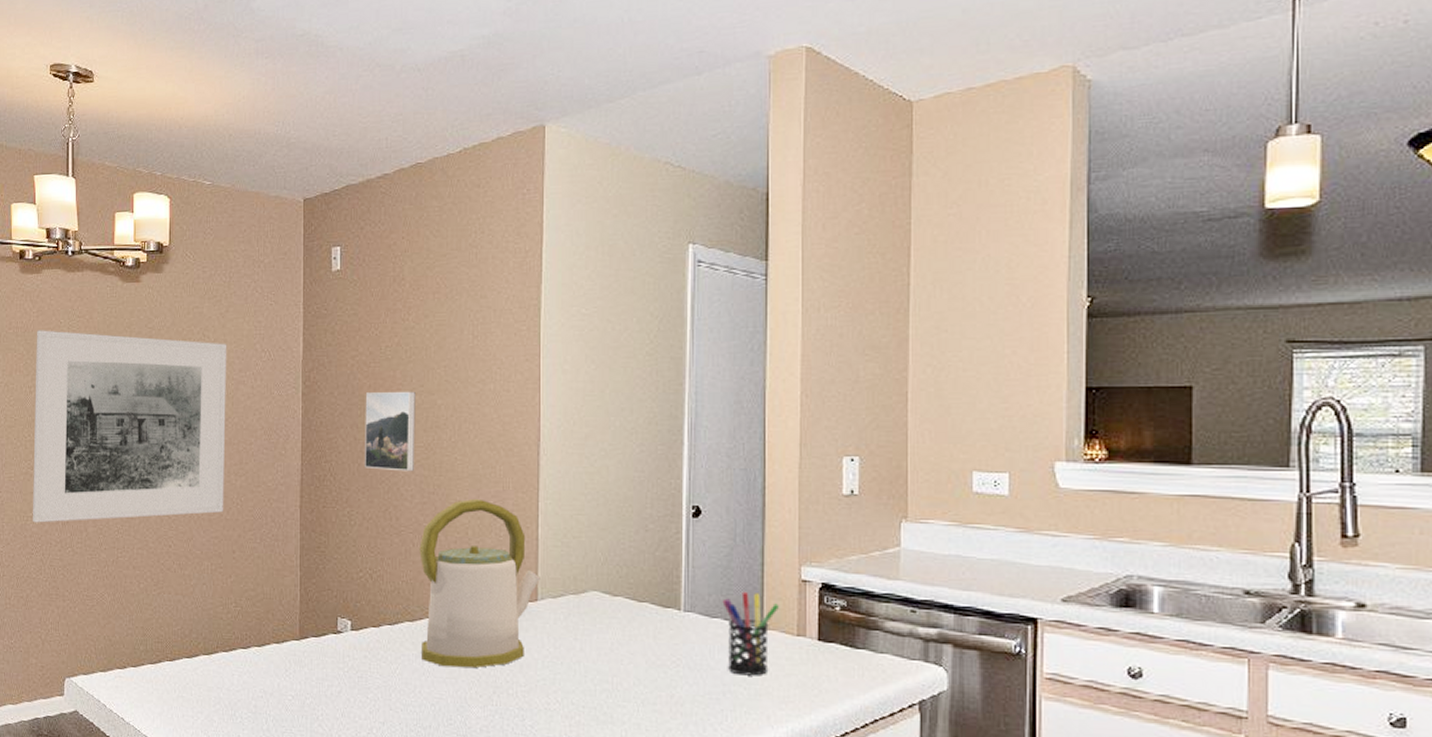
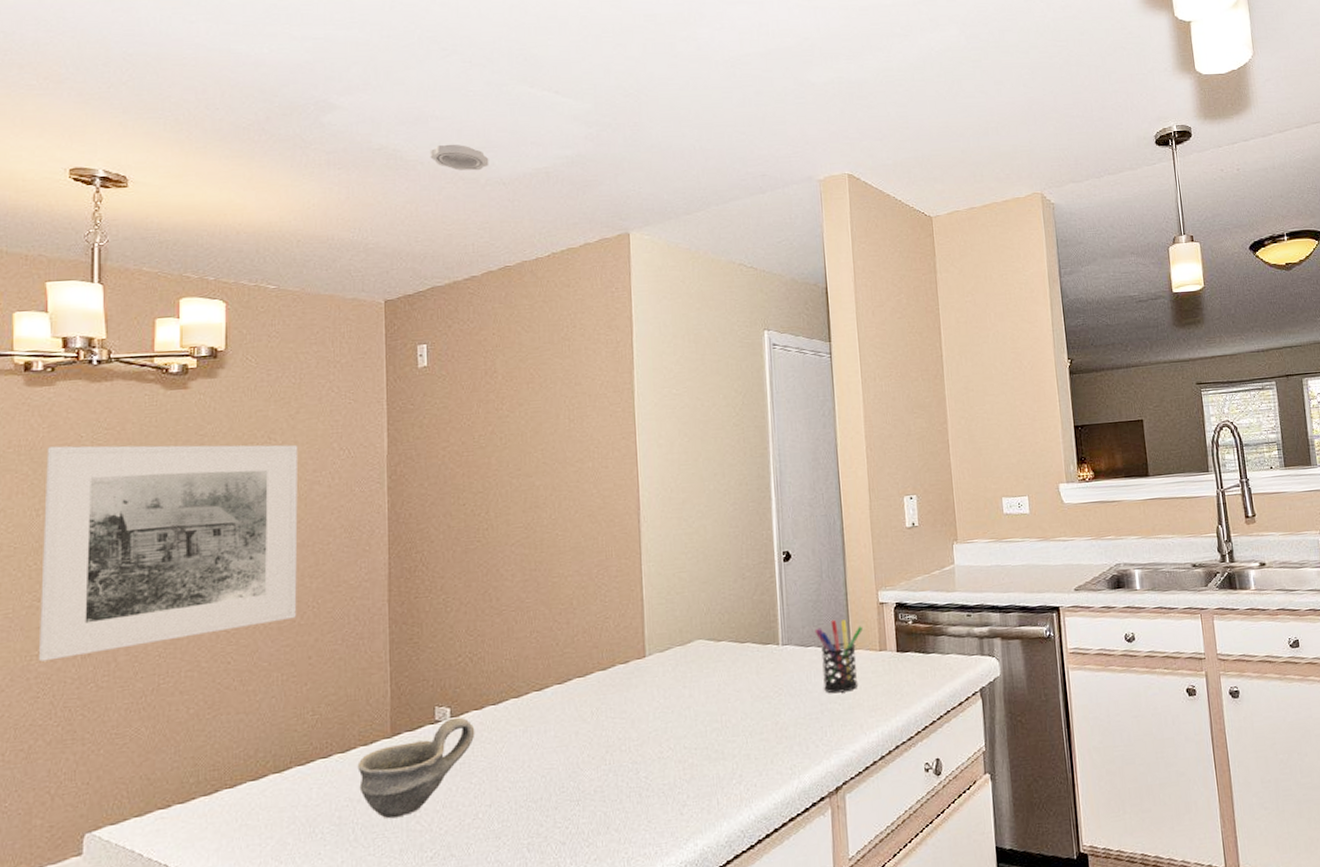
cup: none [271,631,372,718] -> present [357,717,475,819]
smoke detector: none [349,26,405,56] -> present [430,144,489,171]
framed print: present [365,391,415,472] -> none [458,475,515,554]
kettle: present [419,498,540,668] -> none [522,569,647,737]

